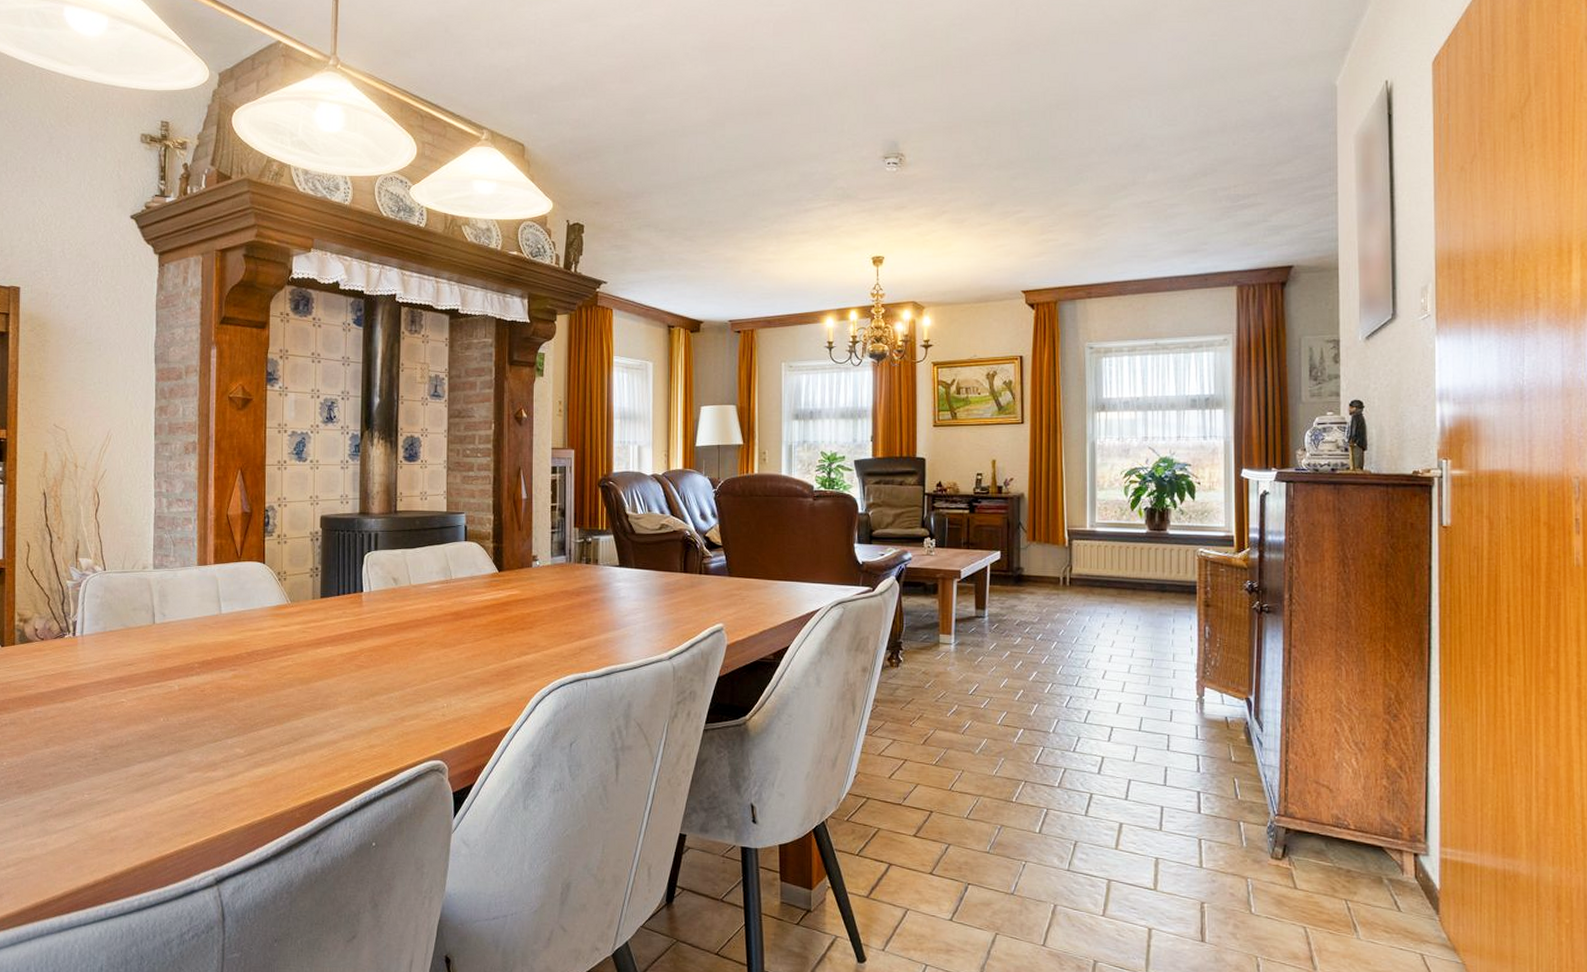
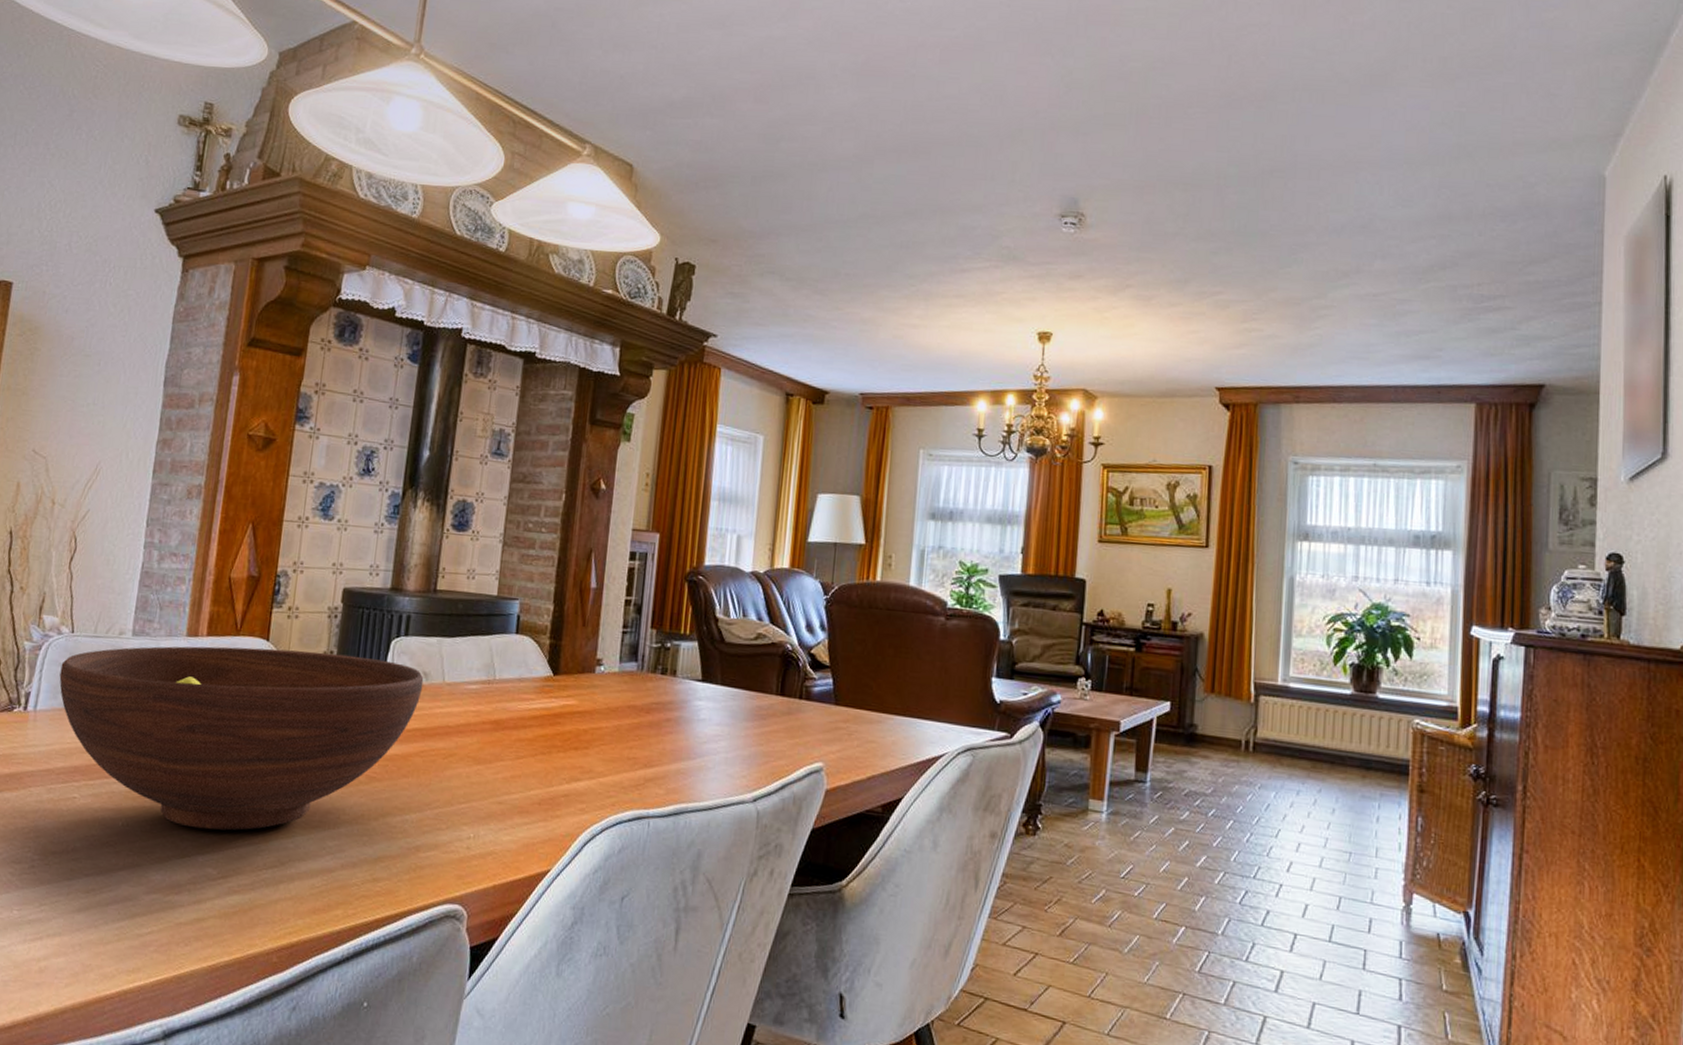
fruit bowl: none [98,569,394,718] -> present [59,646,424,831]

